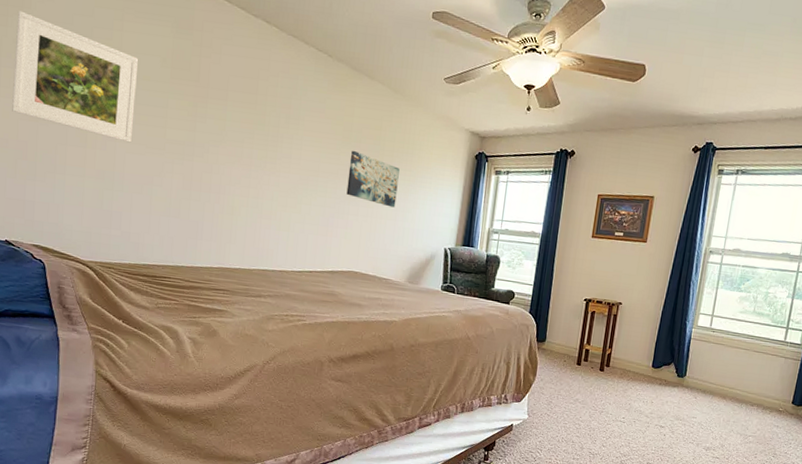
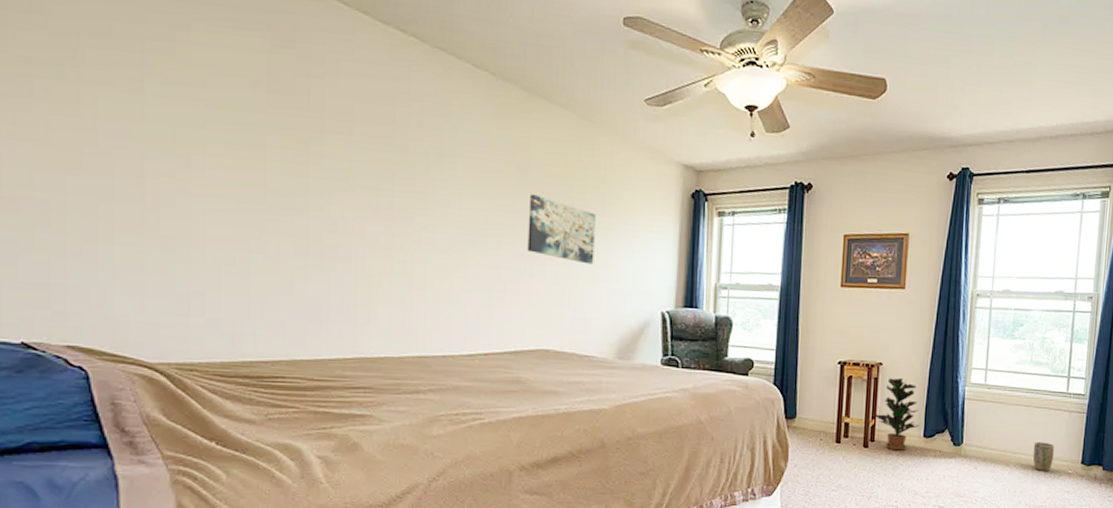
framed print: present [12,10,139,143] -> none [20,16,218,196]
potted plant: none [611,316,650,377] -> present [874,377,919,451]
plant pot: none [747,380,768,407] -> present [1032,441,1054,471]

